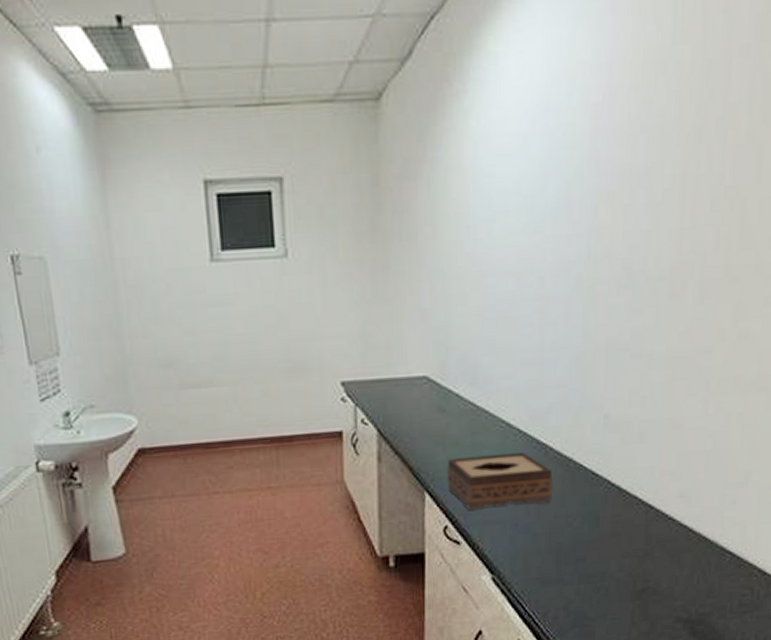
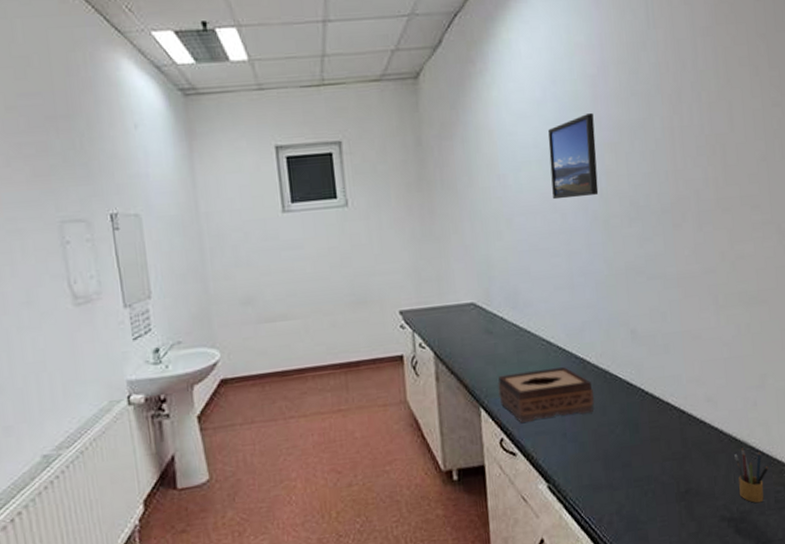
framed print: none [529,153,591,259] -> present [548,113,599,200]
pencil box: none [701,547,739,606] -> present [734,447,769,503]

